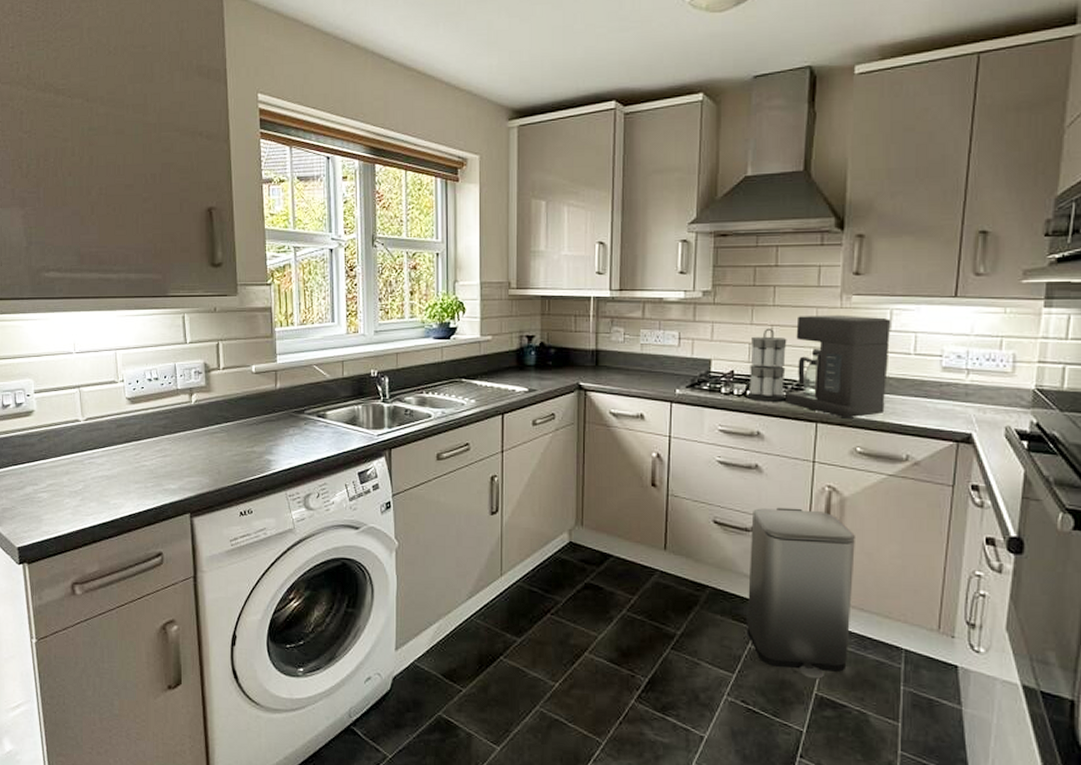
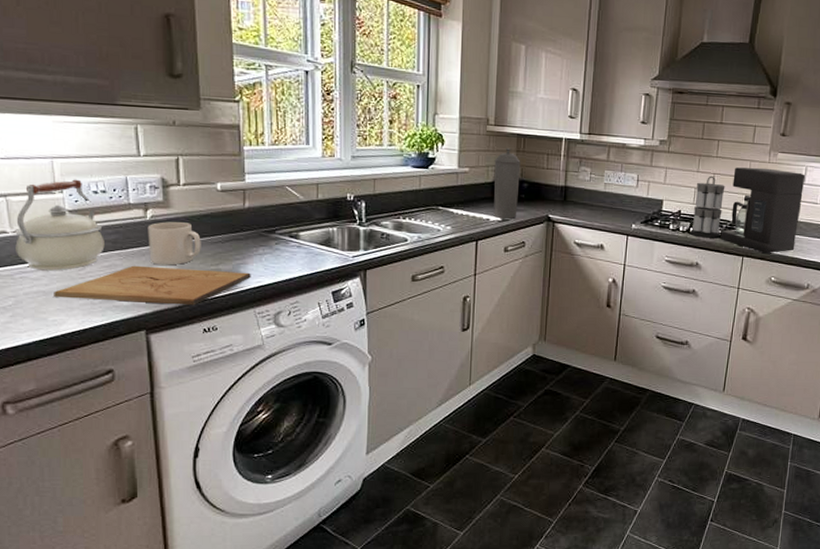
kettle: none [86,368,158,456] -> present [15,179,106,271]
cutting board: none [115,449,282,488] -> present [54,265,251,306]
mug: none [192,405,238,449] -> present [147,222,201,266]
canister: none [518,312,546,390] -> present [493,148,521,220]
pedal bin: present [747,507,856,679] -> none [677,325,766,460]

